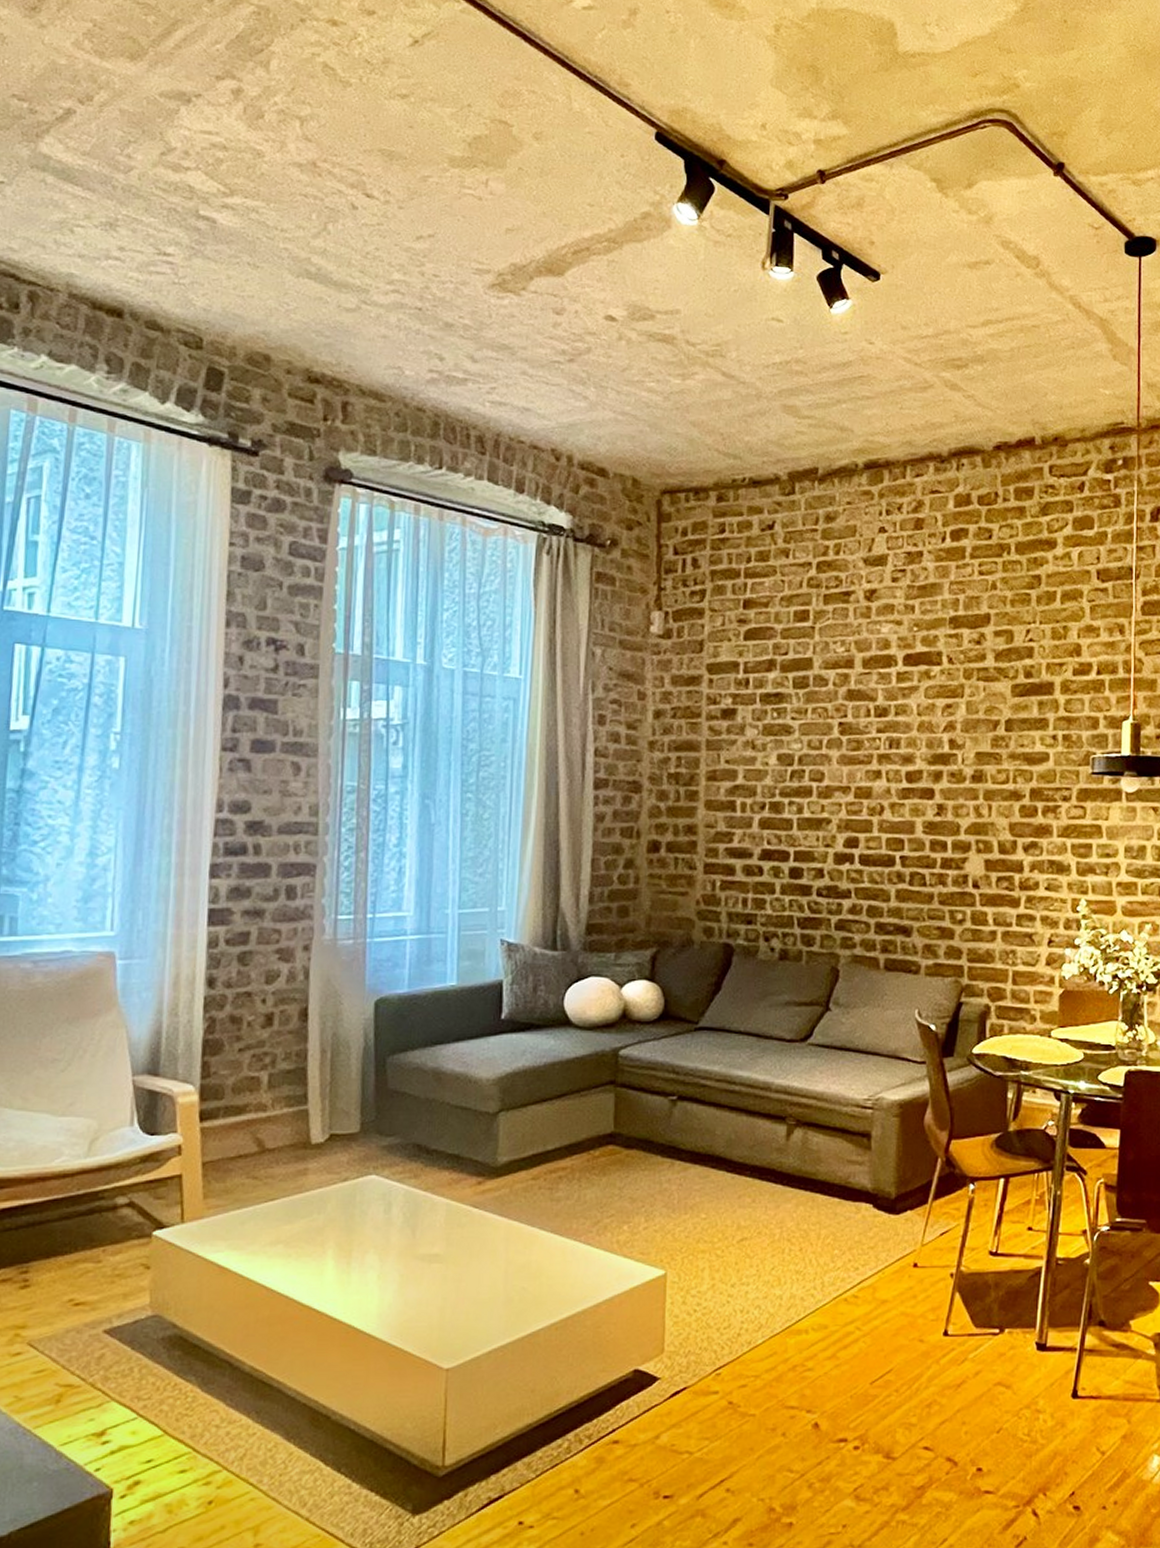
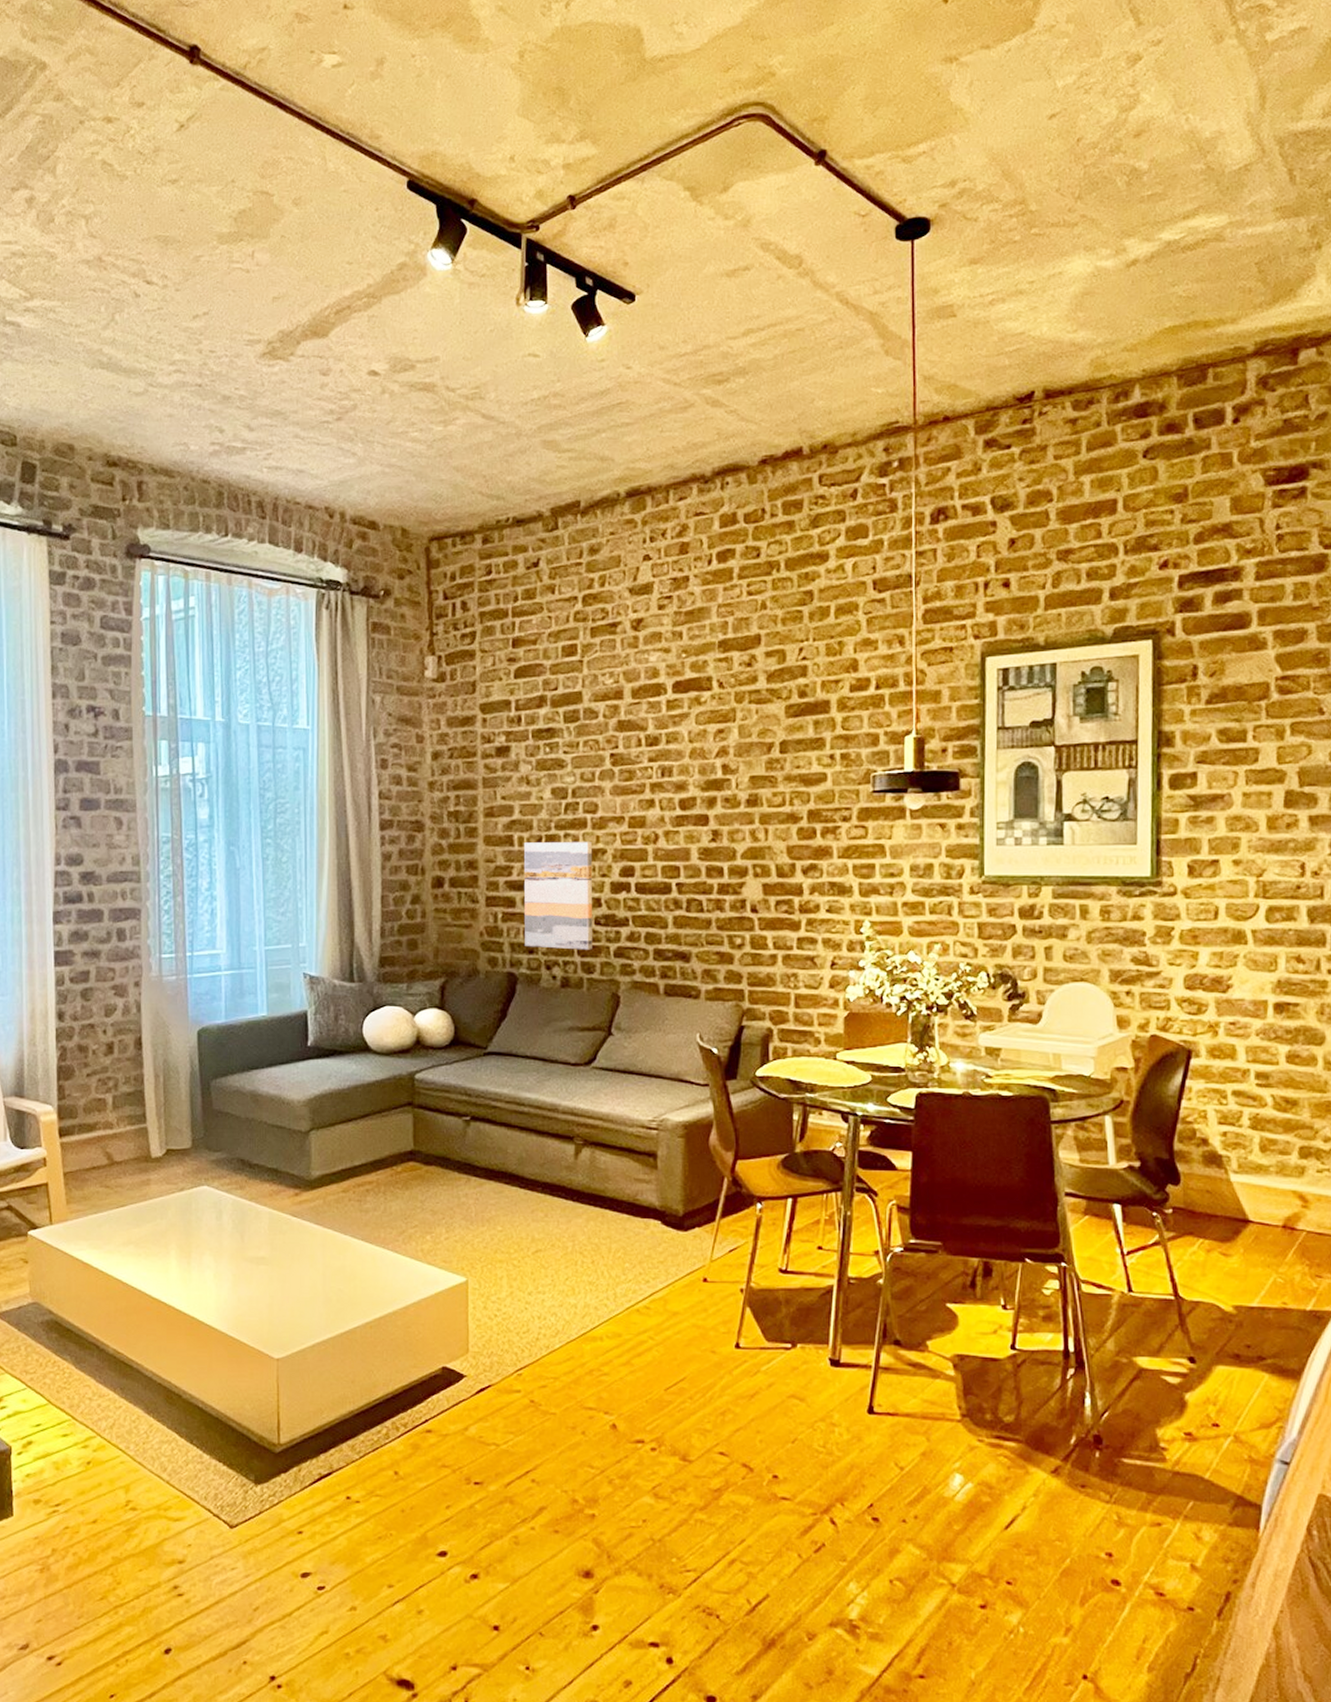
wall art: none [743,809,818,922] -> present [524,842,593,950]

